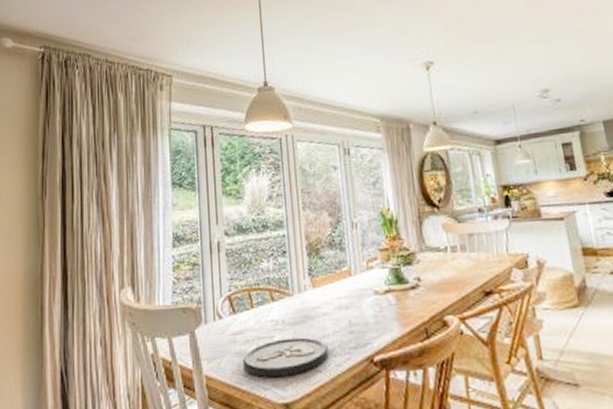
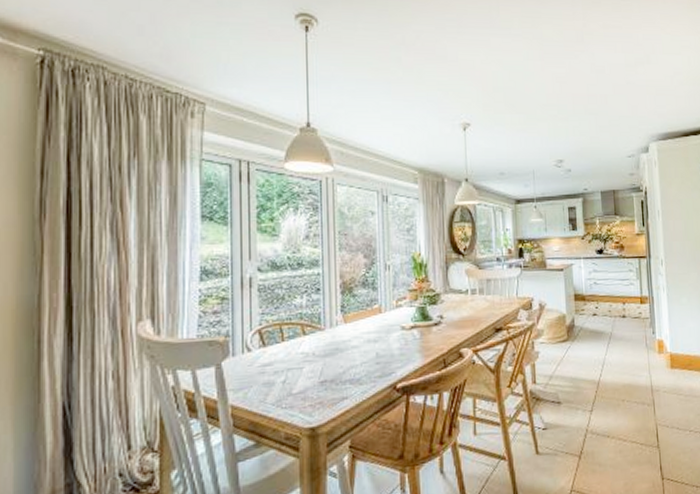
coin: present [243,337,328,378] -> none [271,368,355,406]

